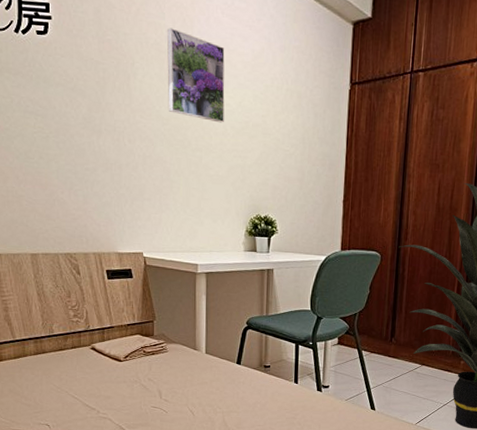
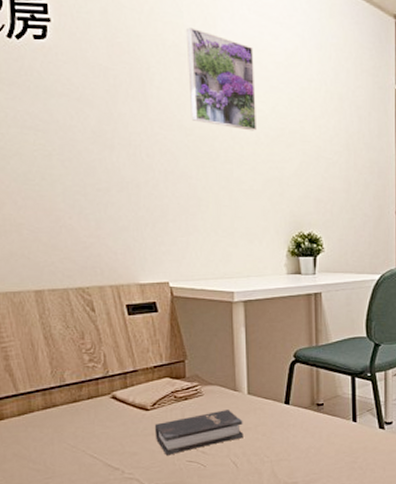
hardback book: none [126,365,201,401] -> present [154,410,244,456]

